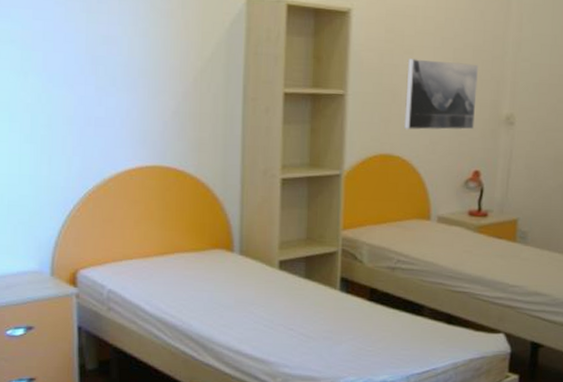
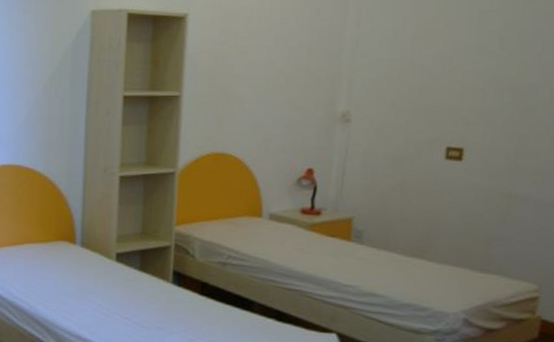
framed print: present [404,58,479,130] -> none [237,59,314,129]

